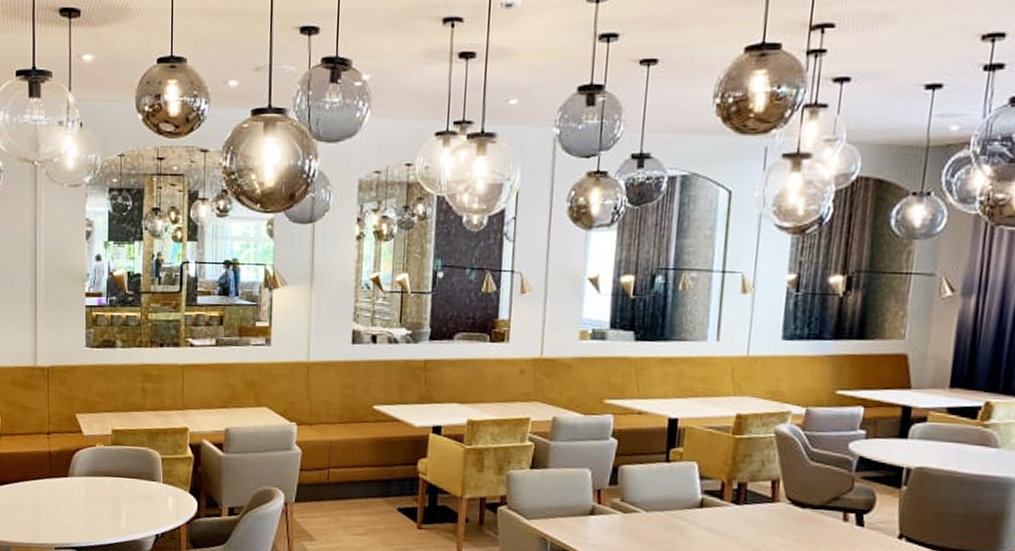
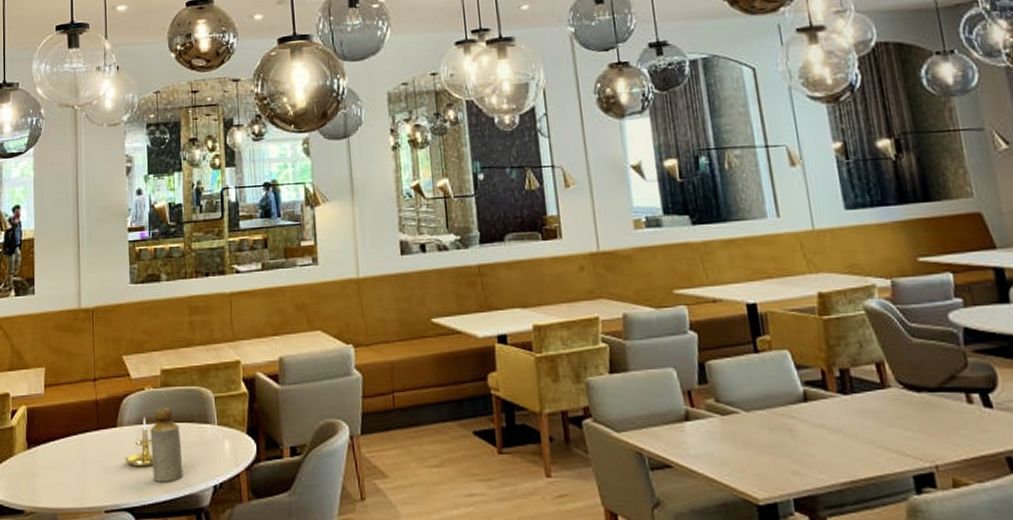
candle holder: none [74,470,102,514] -> present [124,417,154,467]
bottle: none [99,464,128,528] -> present [150,408,183,482]

